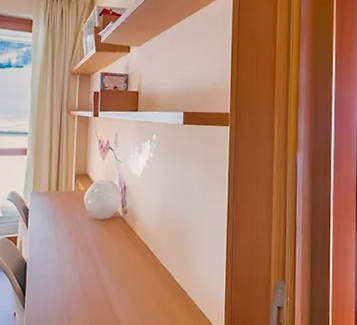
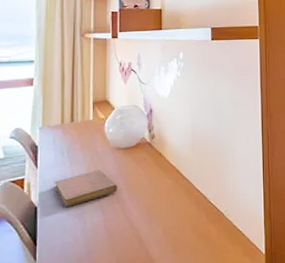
notebook: none [40,237,93,266] -> present [54,170,117,207]

